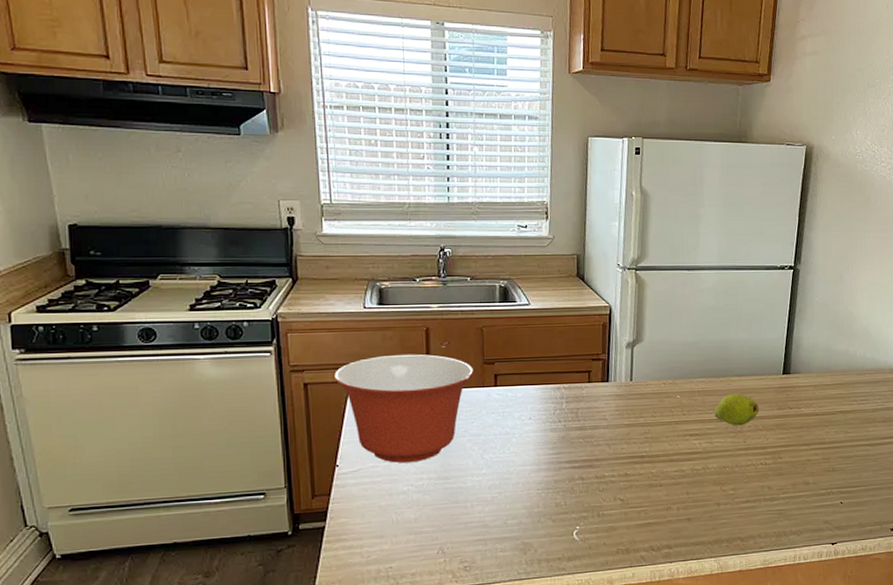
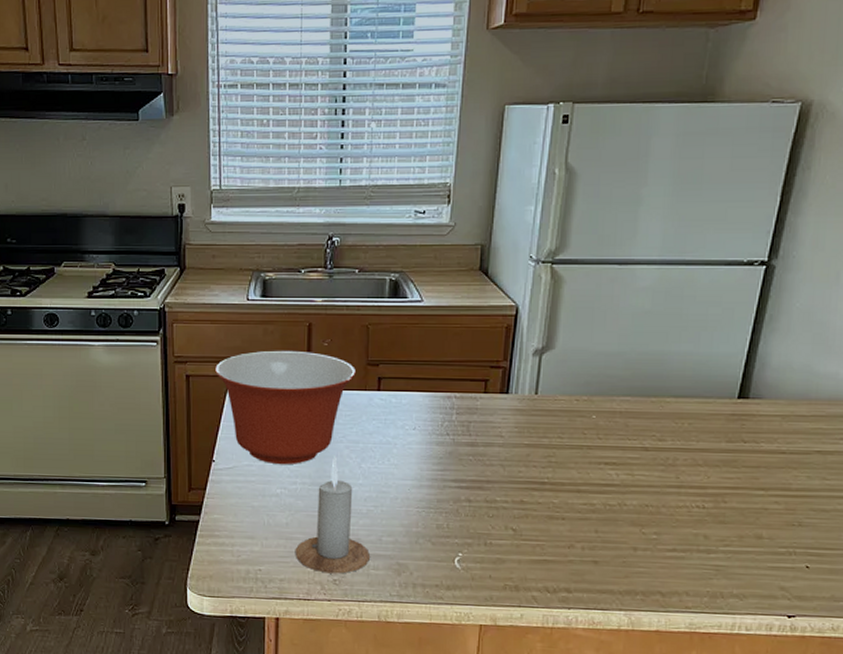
candle: none [426,450,498,562] -> present [296,456,371,574]
fruit: present [714,393,760,426] -> none [639,418,701,458]

